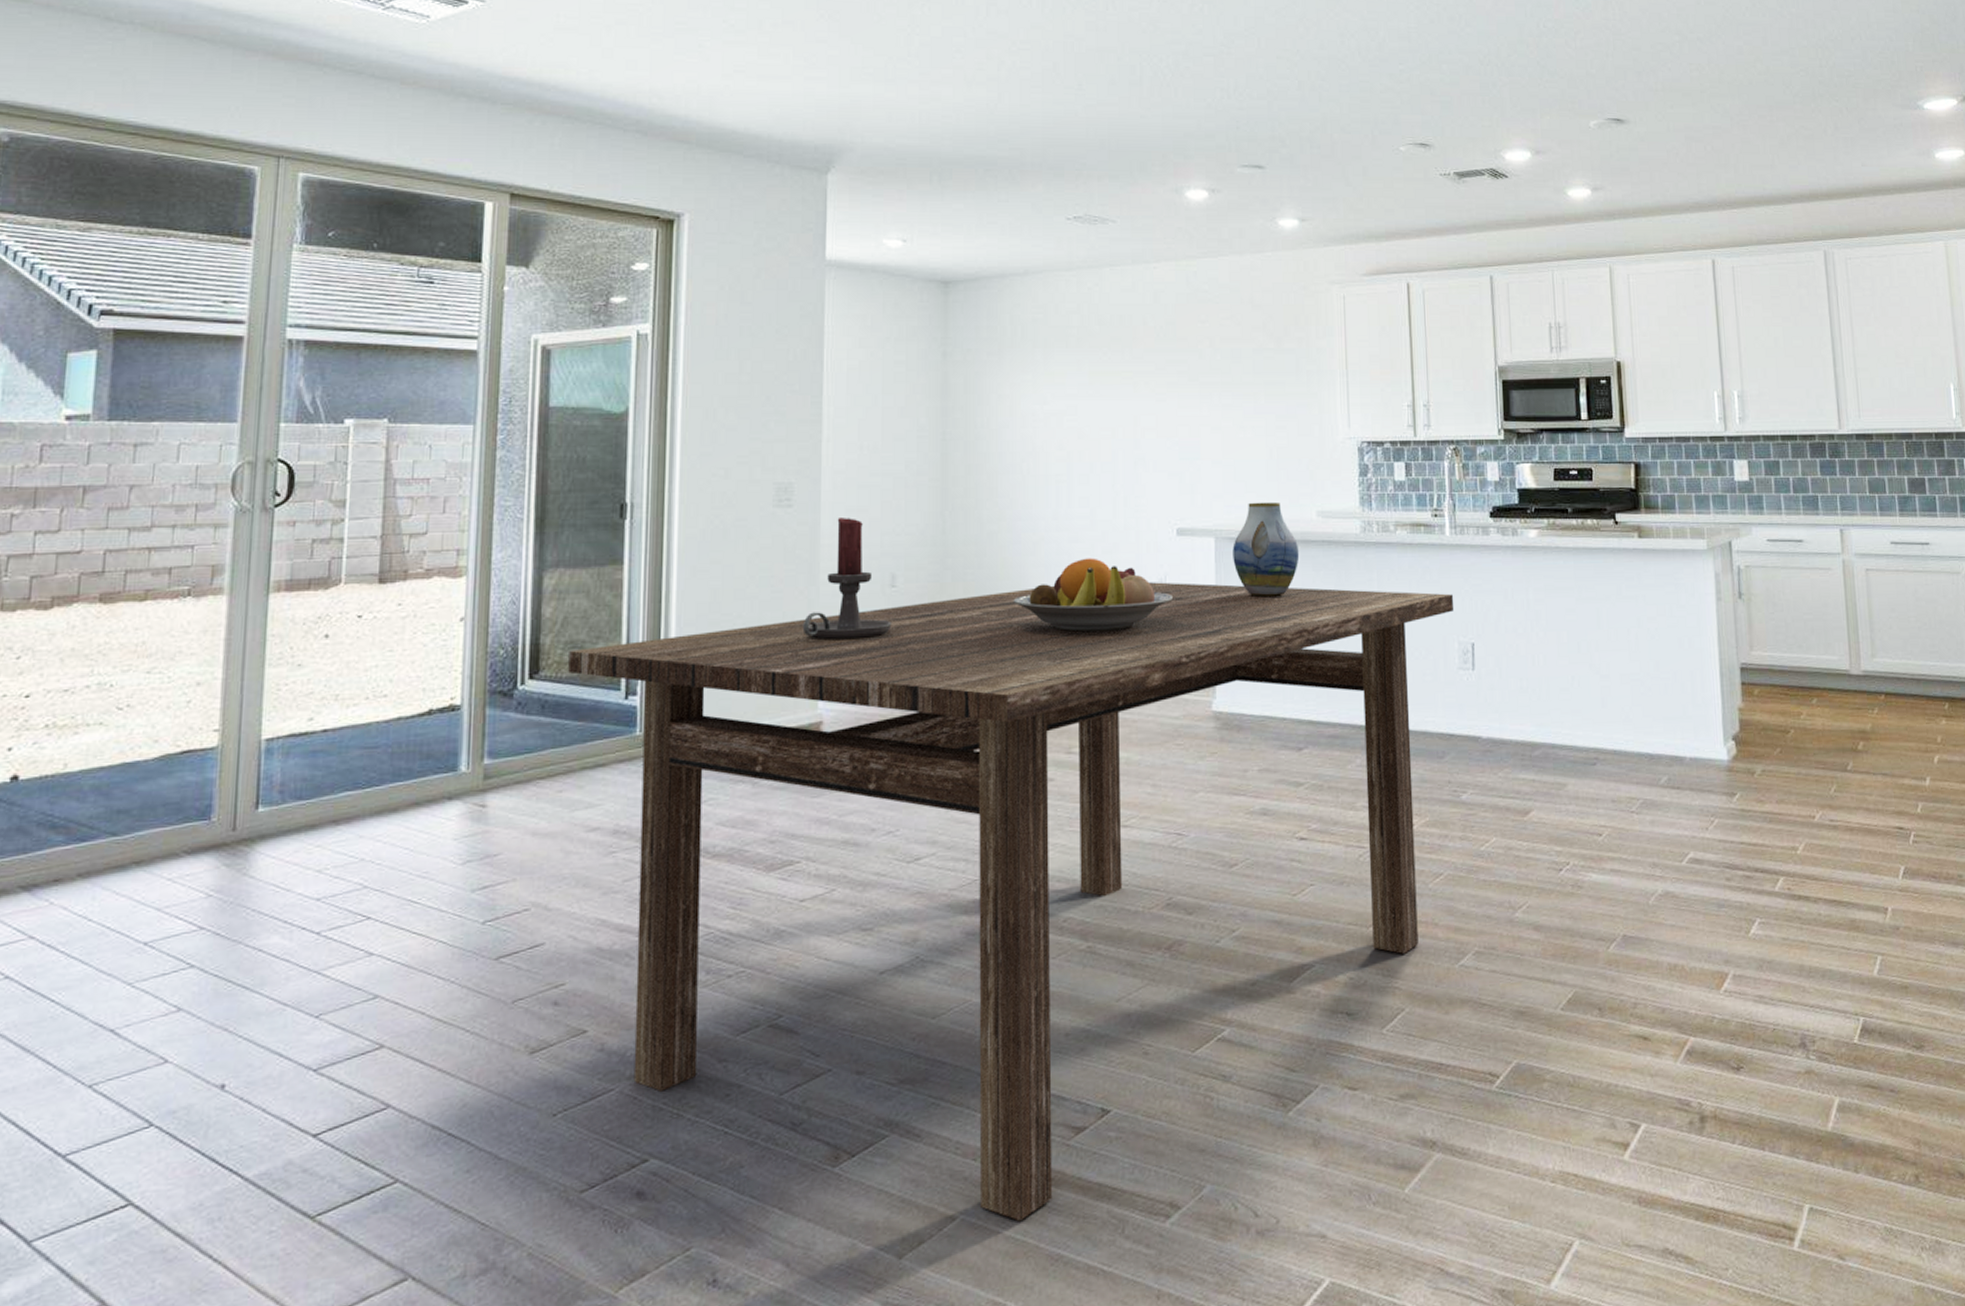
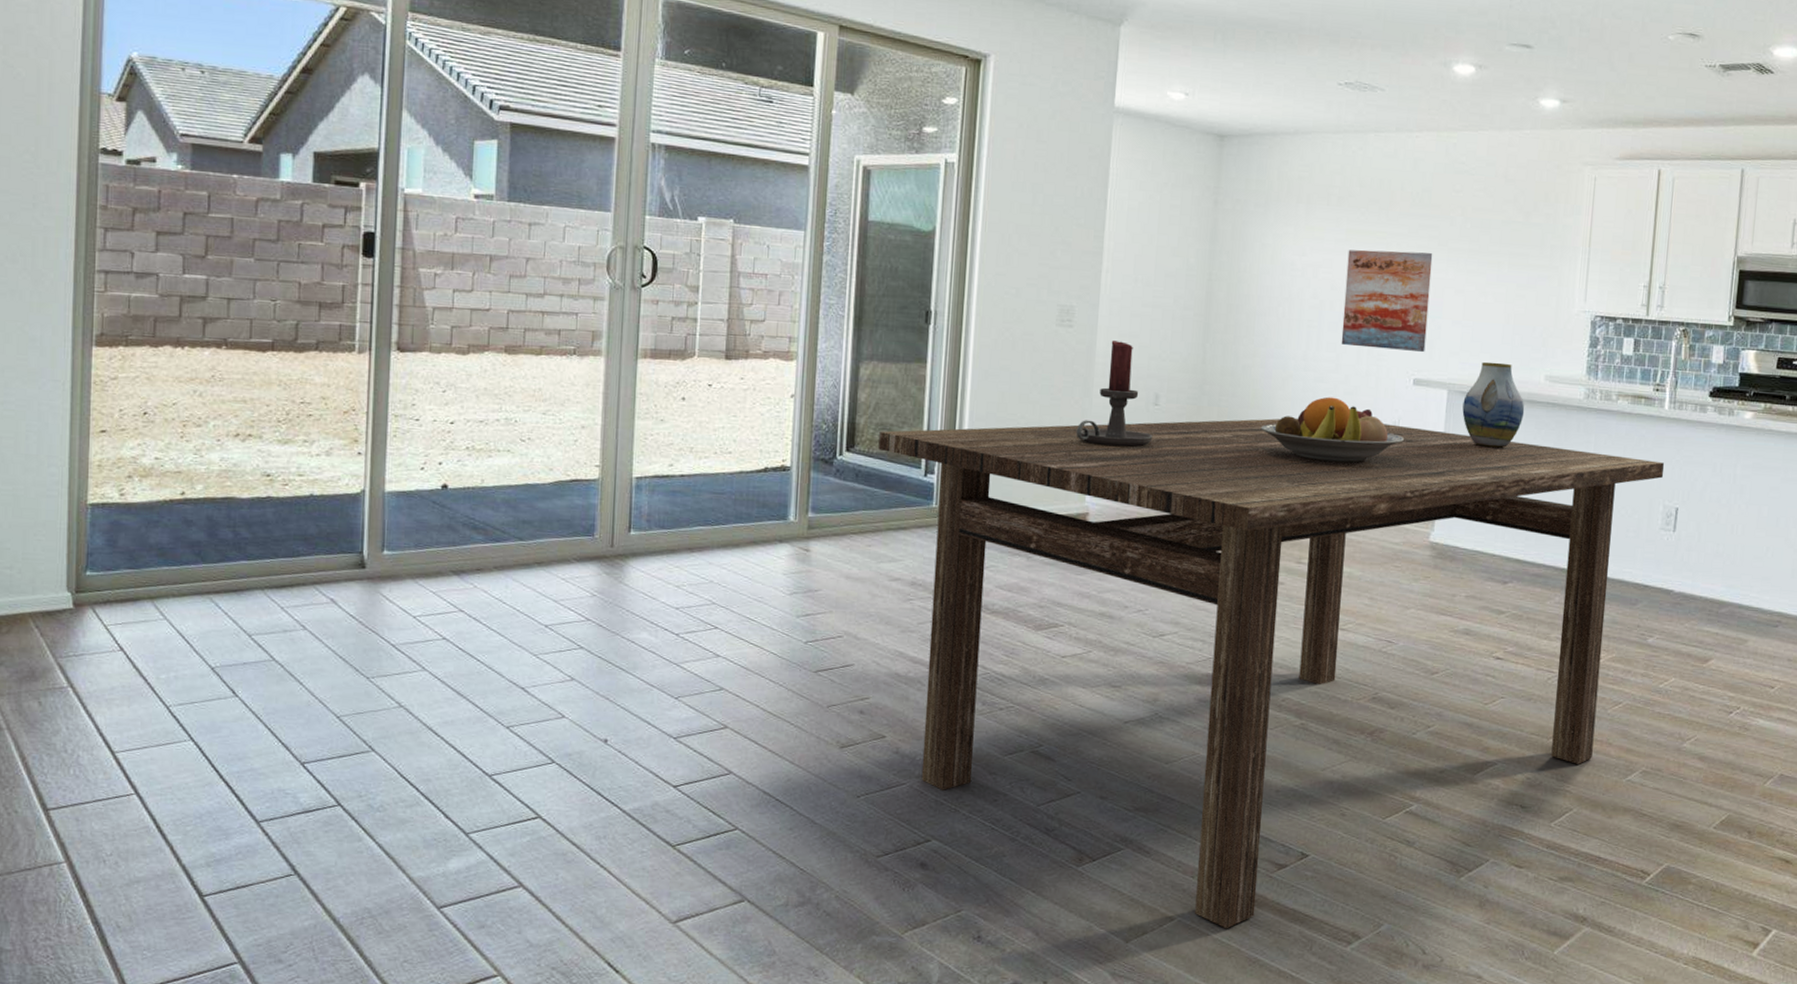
wall art: none [1093,389,1186,499] -> present [1341,249,1433,353]

